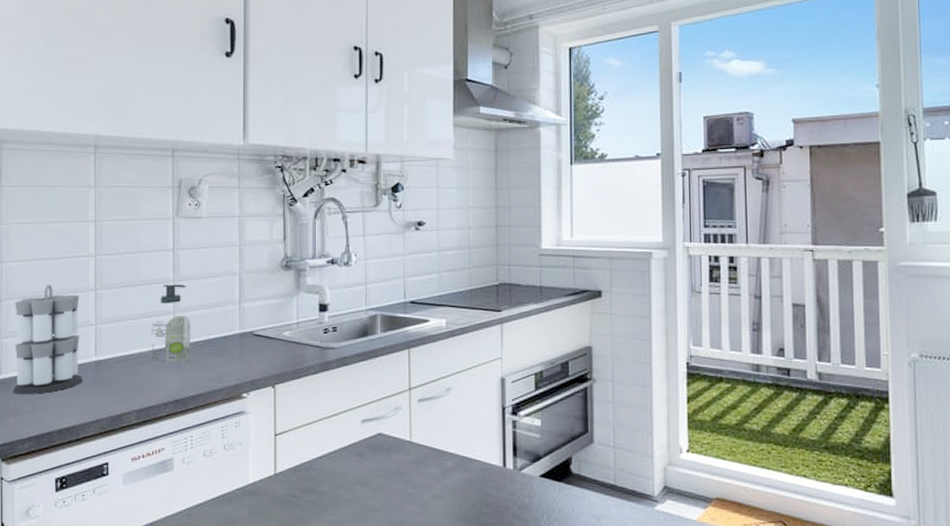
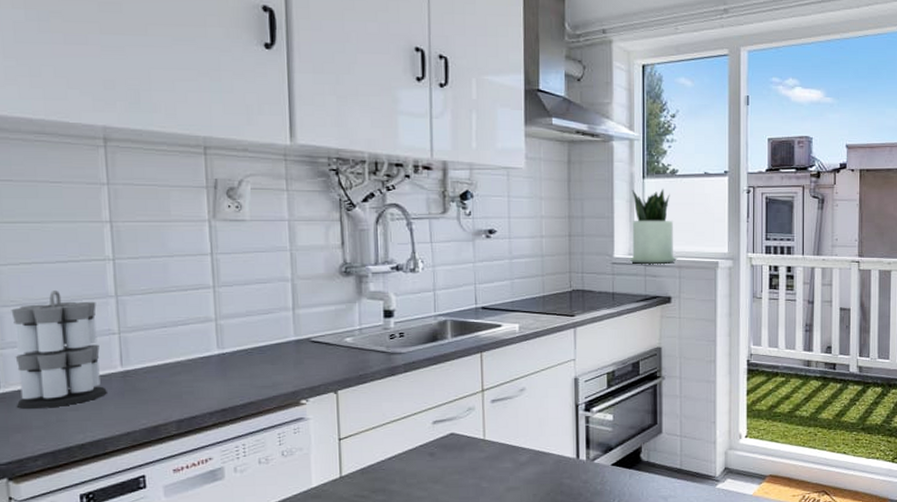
soap dispenser: present [151,283,191,363] -> none [189,289,238,371]
planter: none [555,174,608,255] -> present [627,188,678,264]

